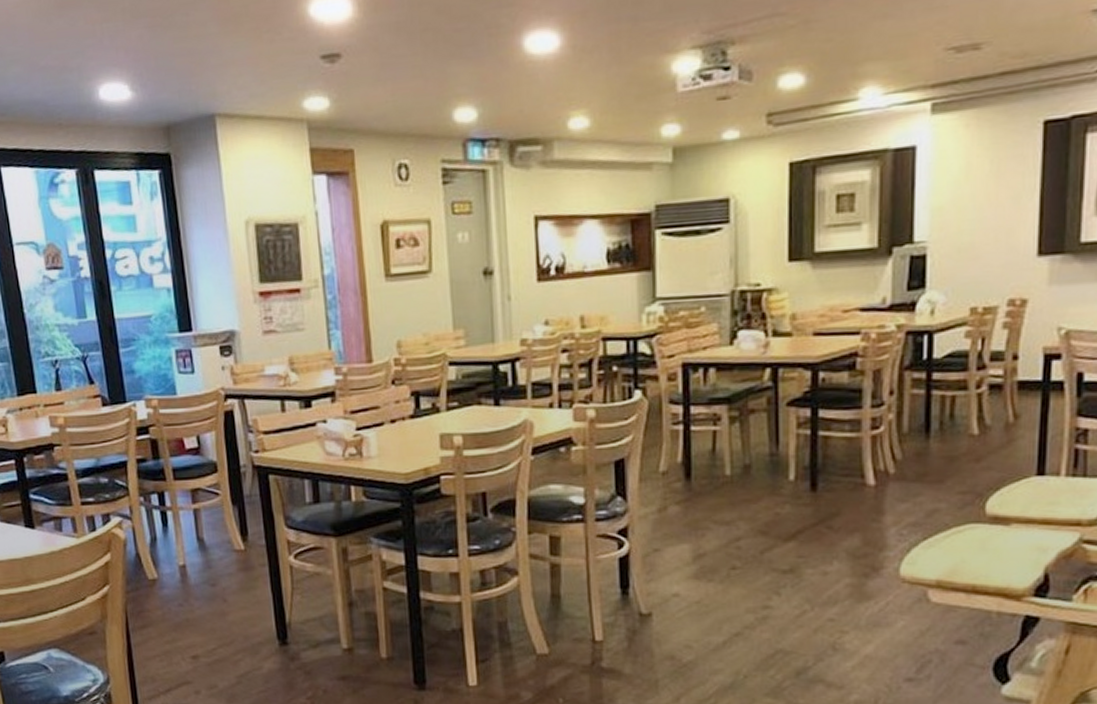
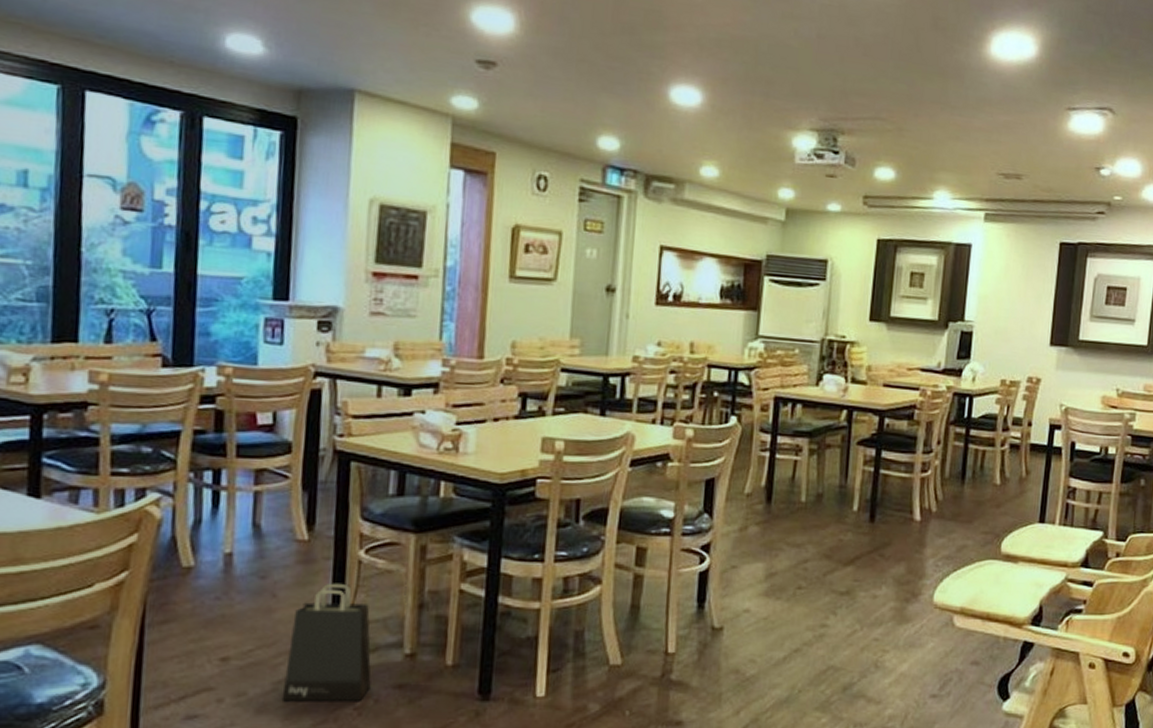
shopping bag: none [244,587,318,693] -> present [281,583,371,702]

